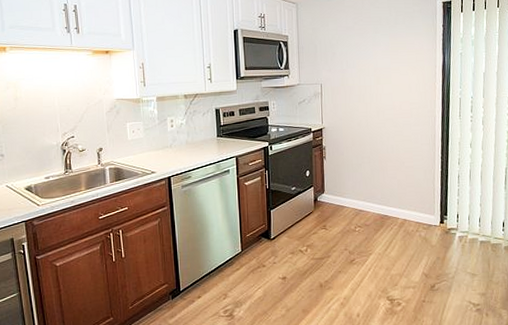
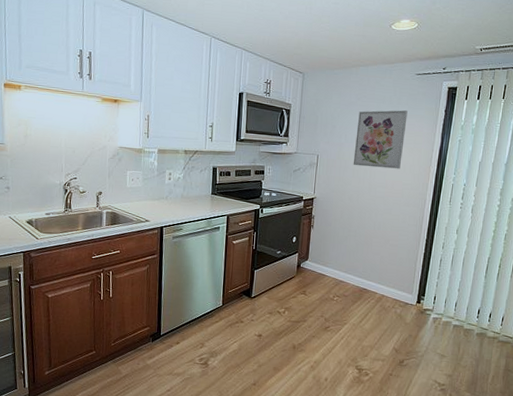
wall art: none [357,30,406,91] -> present [353,110,408,169]

